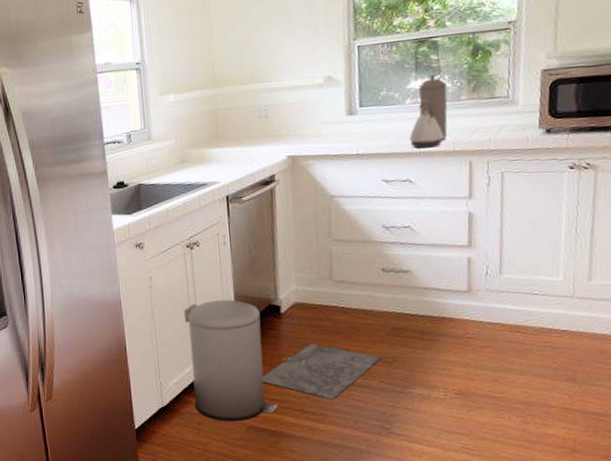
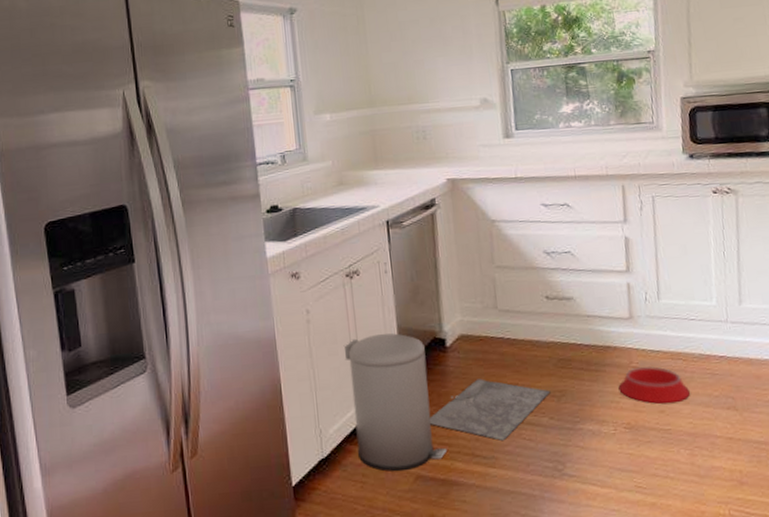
kettle: present [409,99,444,149] -> none [564,123,597,173]
canister: present [419,74,448,140] -> none [571,99,600,164]
pet bowl: none [452,337,528,374] -> present [618,365,691,404]

